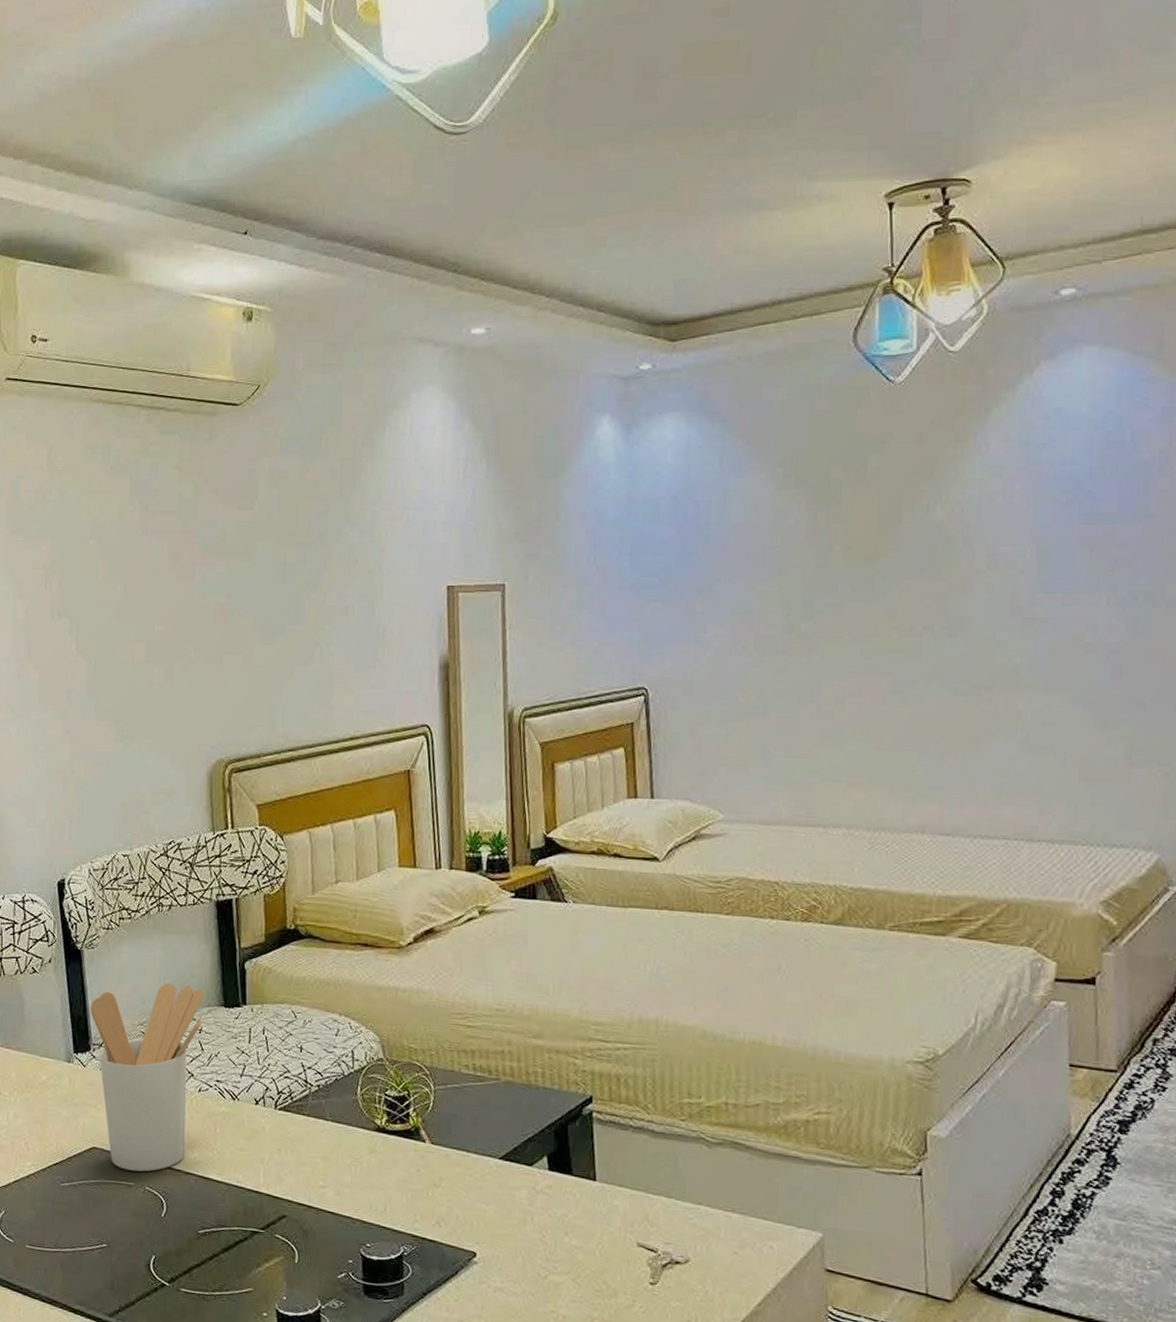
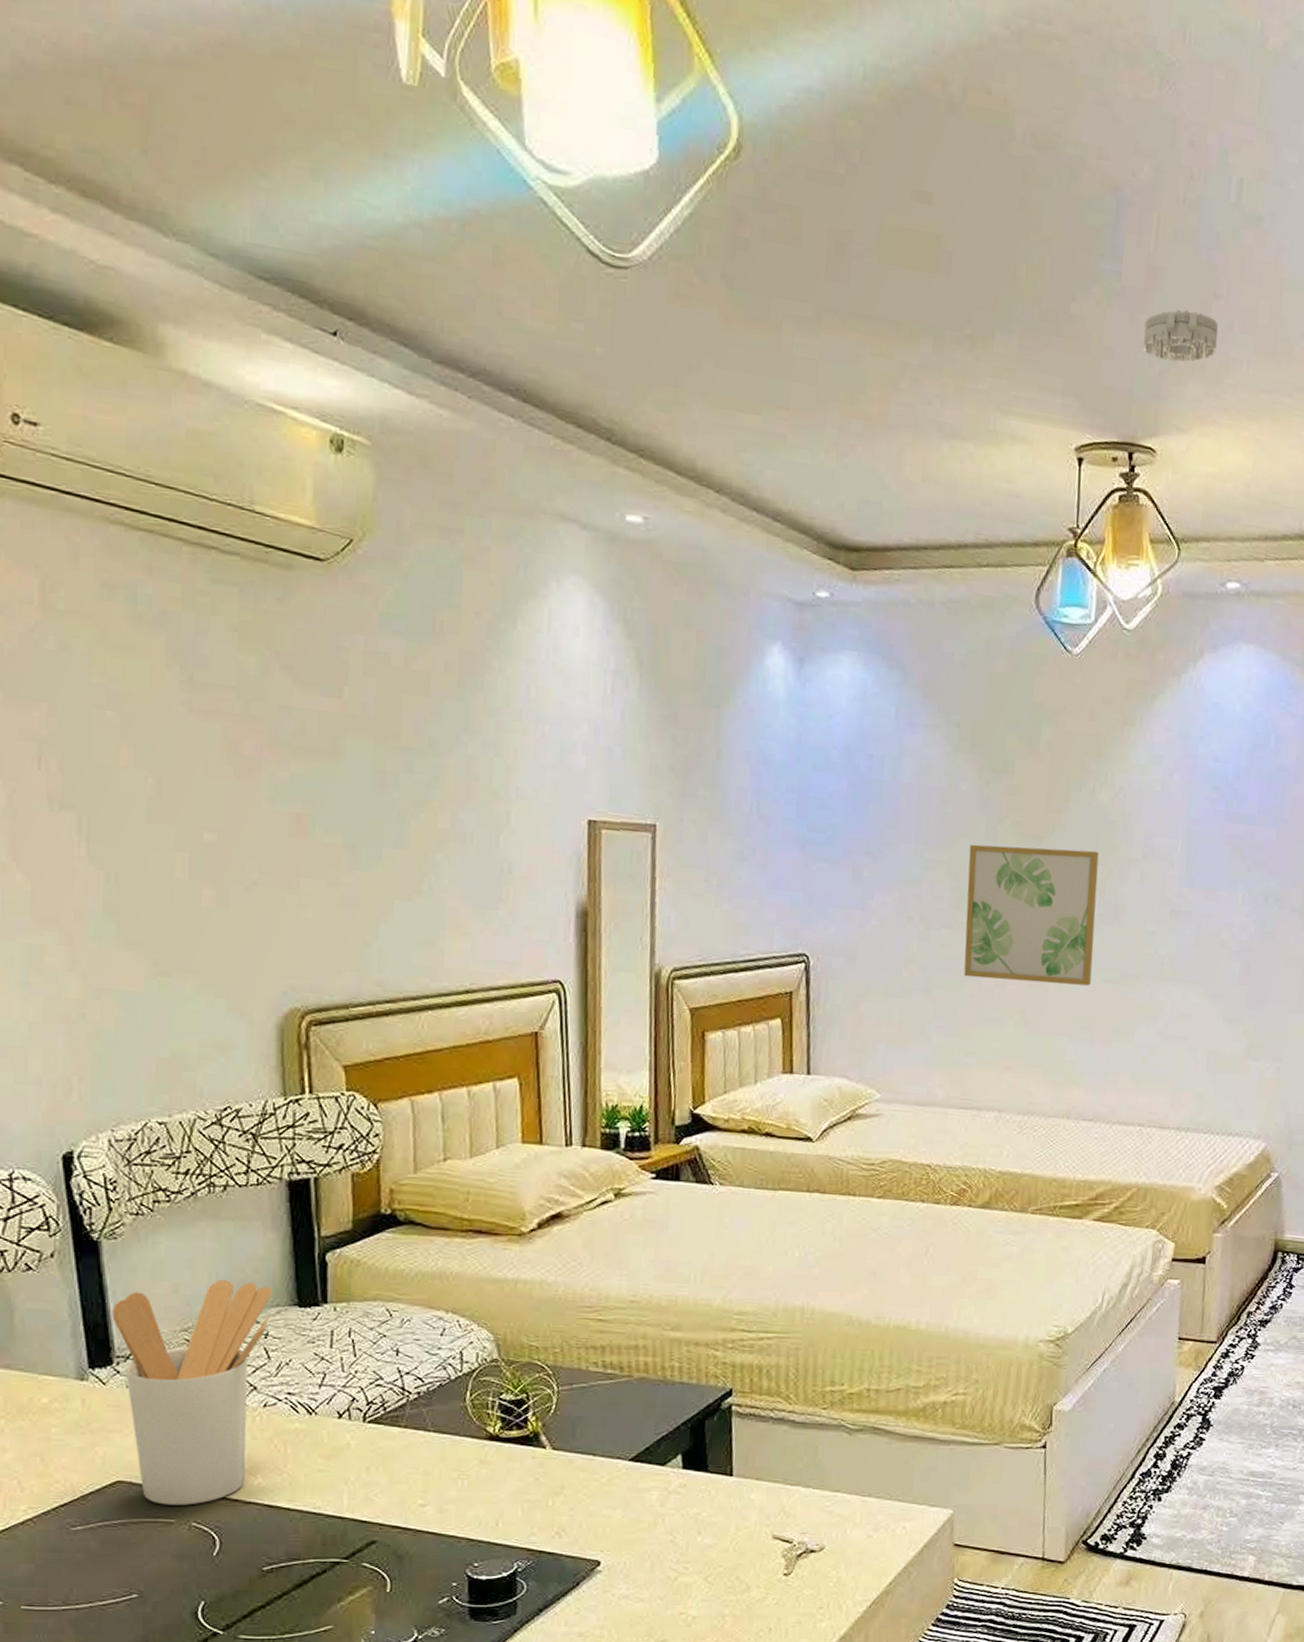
wall art: none [800,567,939,700] -> present [963,844,1099,986]
smoke detector: none [949,45,1031,97] -> present [1143,310,1219,362]

